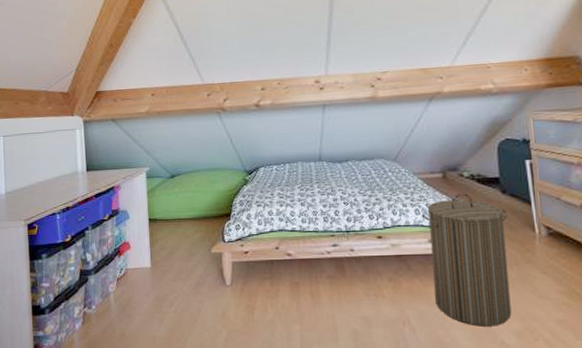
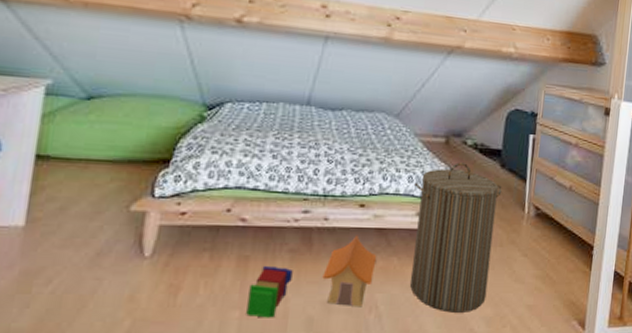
stacking toy: none [303,289,334,330] -> present [246,265,293,318]
toy house: none [358,262,401,322] -> present [322,235,377,308]

